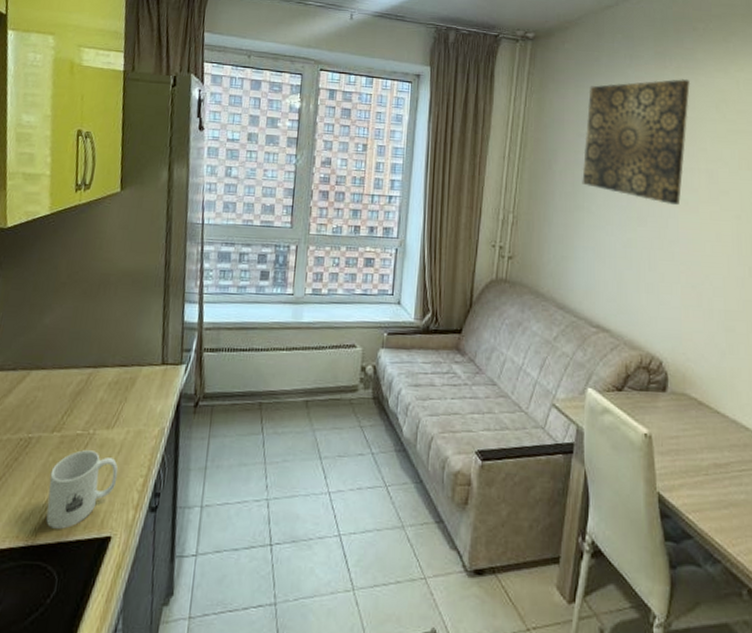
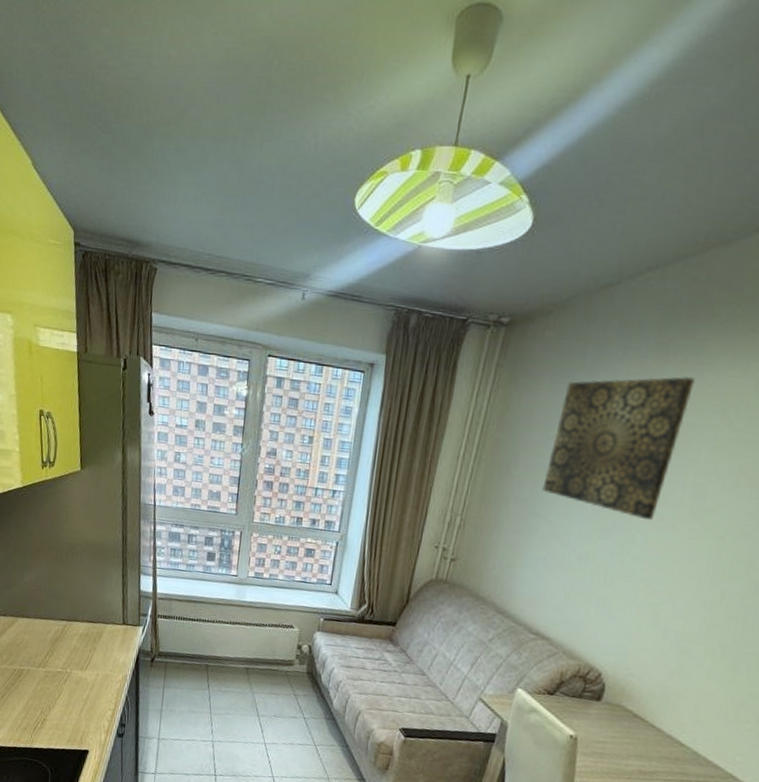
mug: present [46,450,119,529] -> none [39,683,92,740]

